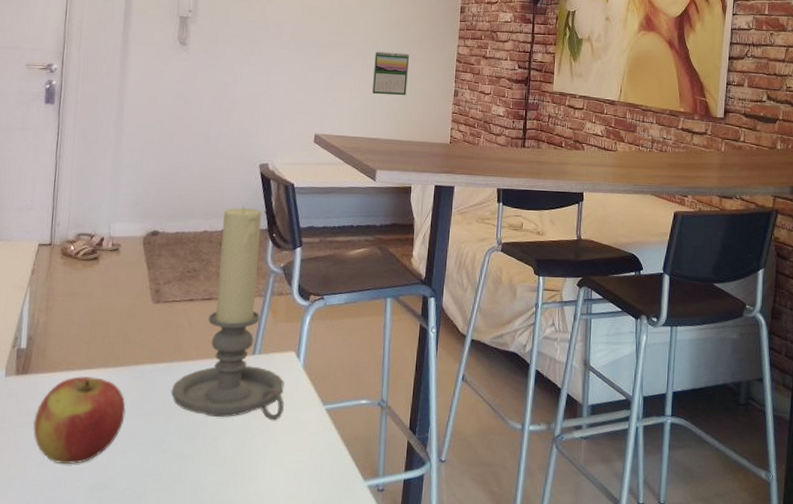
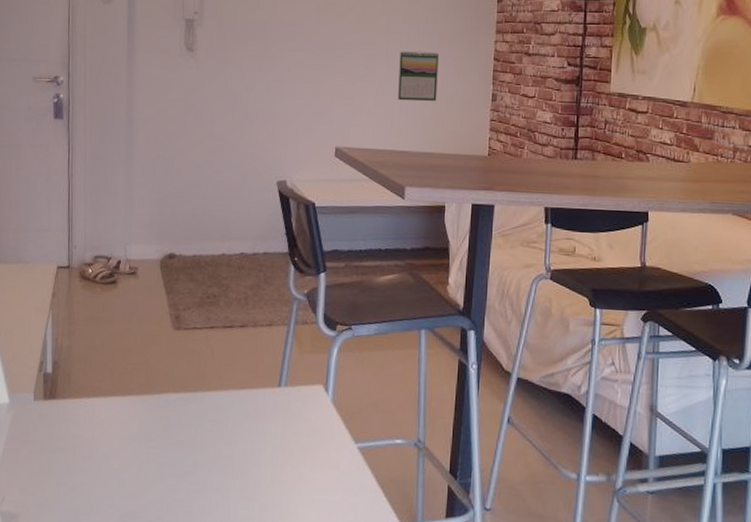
apple: present [33,376,126,464] -> none [63,403,152,491]
candle holder: present [171,206,285,421] -> none [196,227,314,457]

